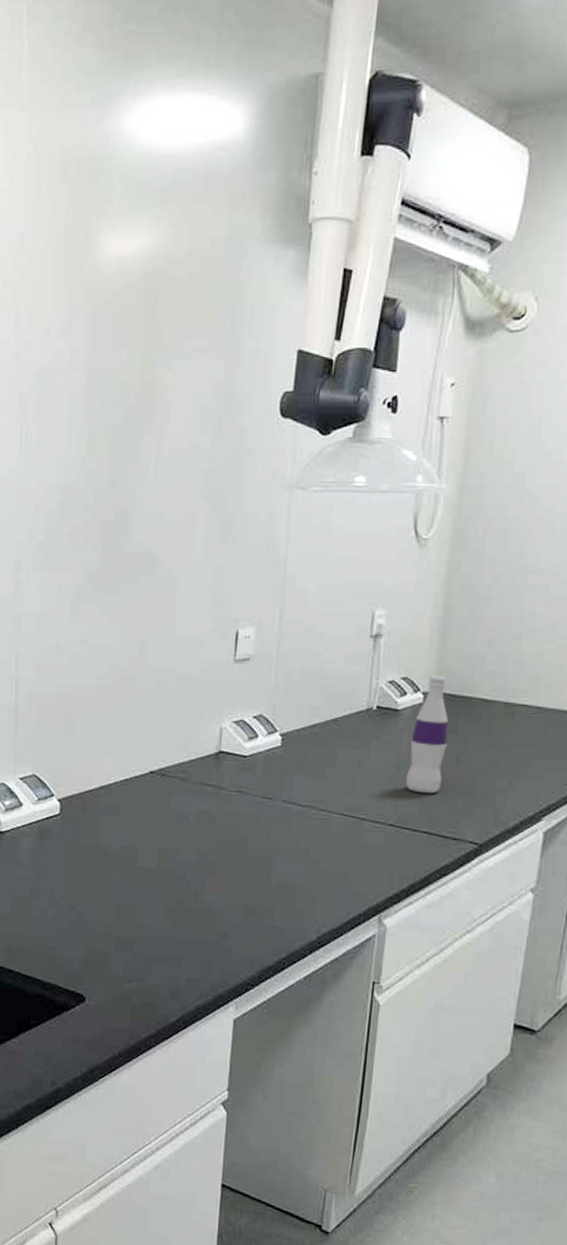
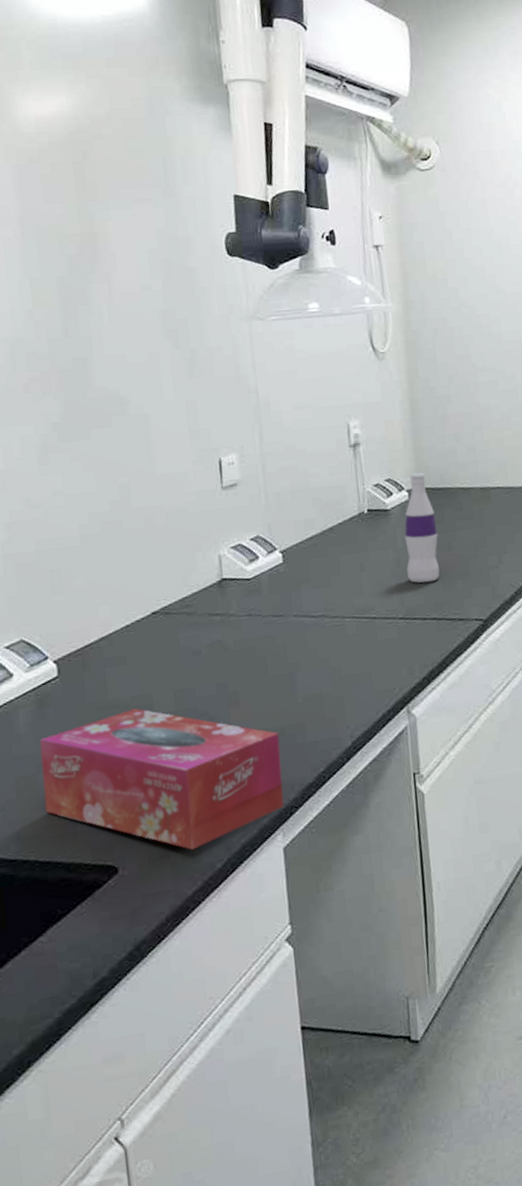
tissue box: none [33,858,248,999] -> present [39,708,284,850]

